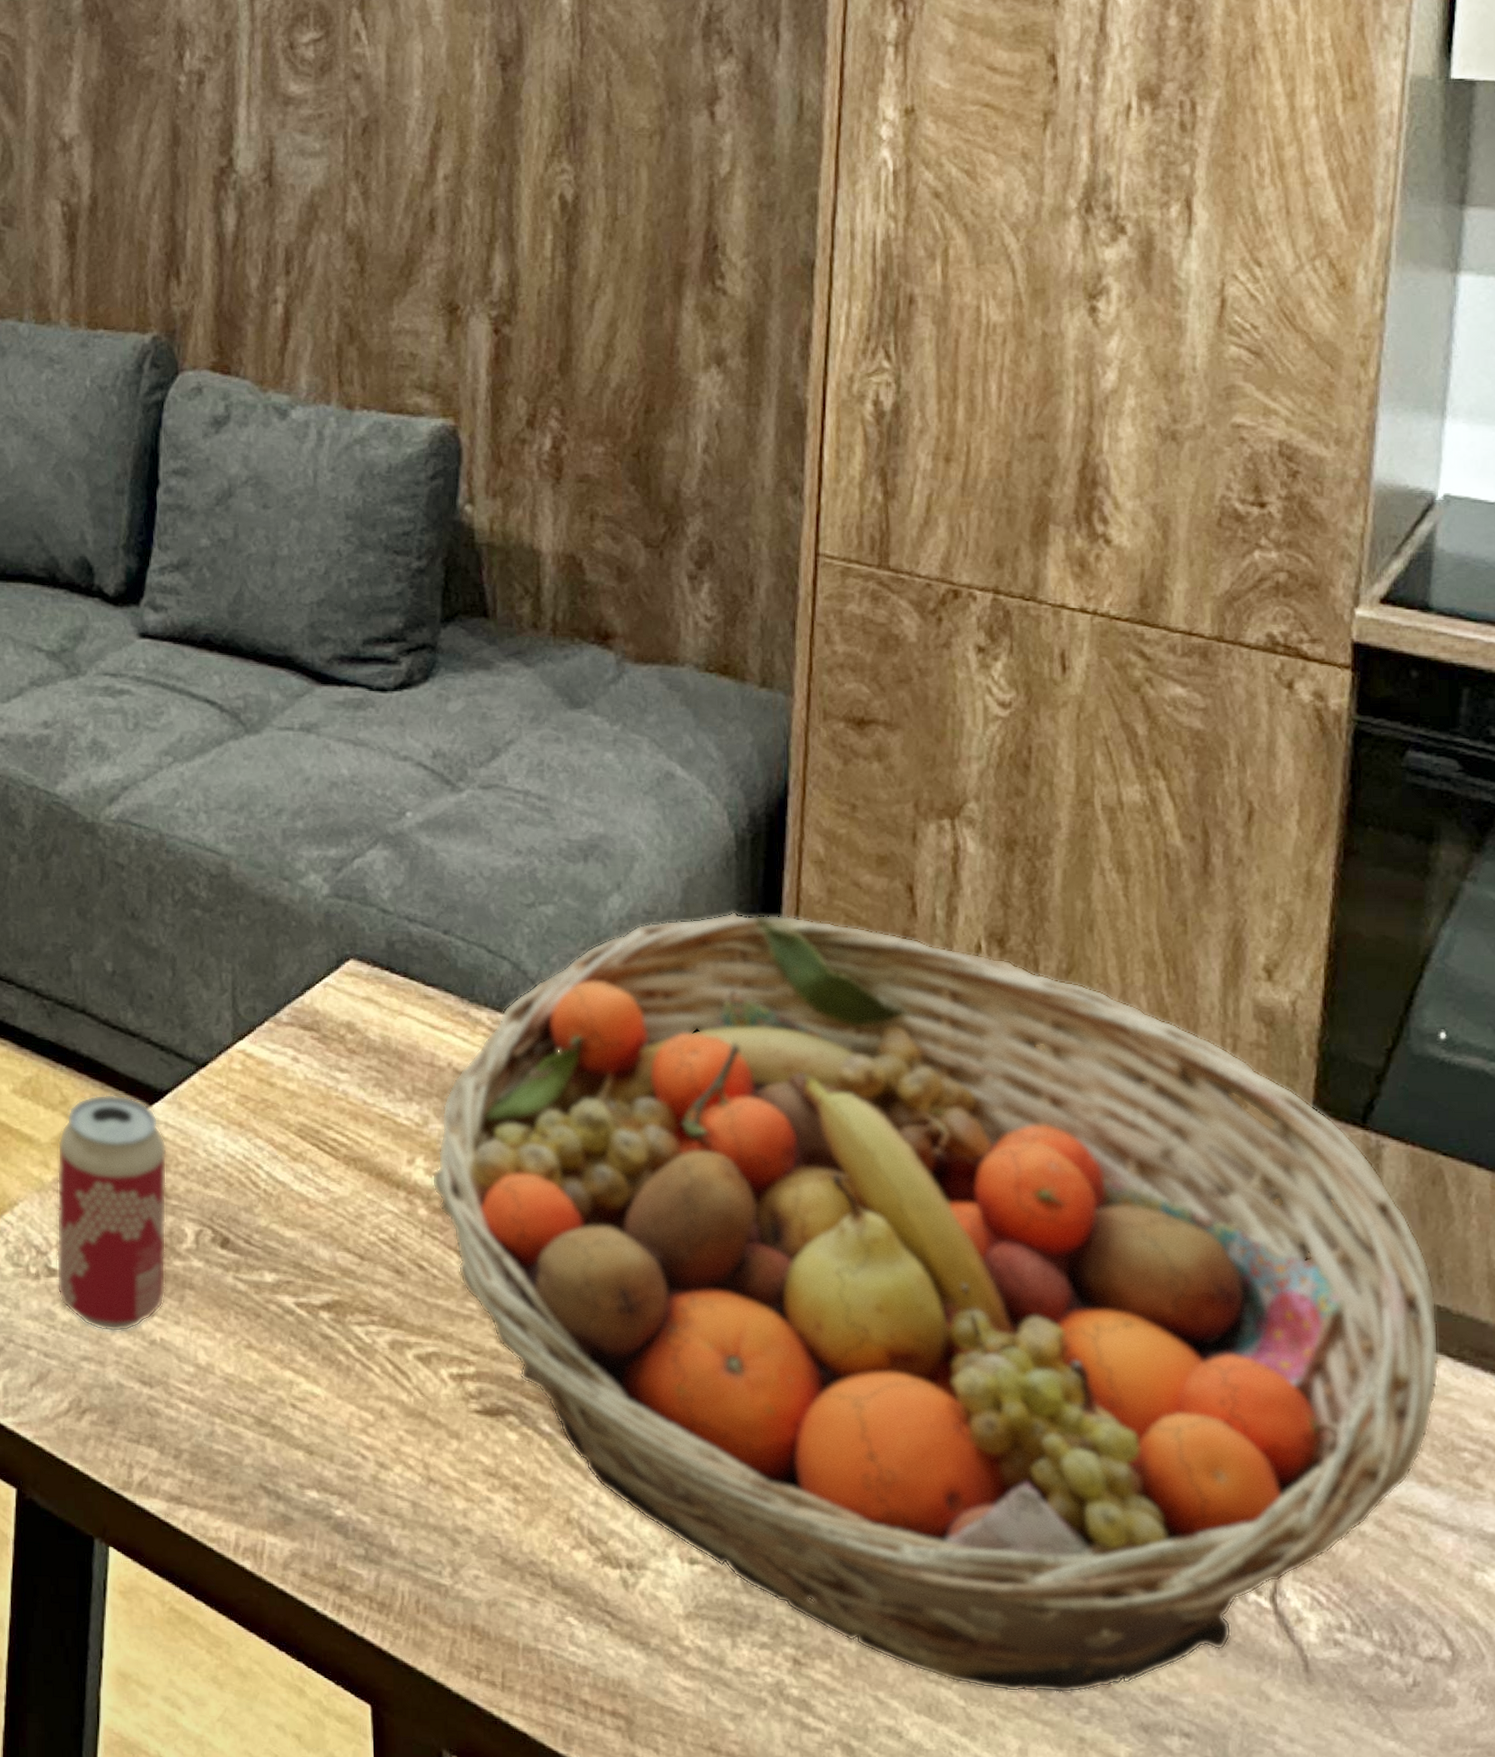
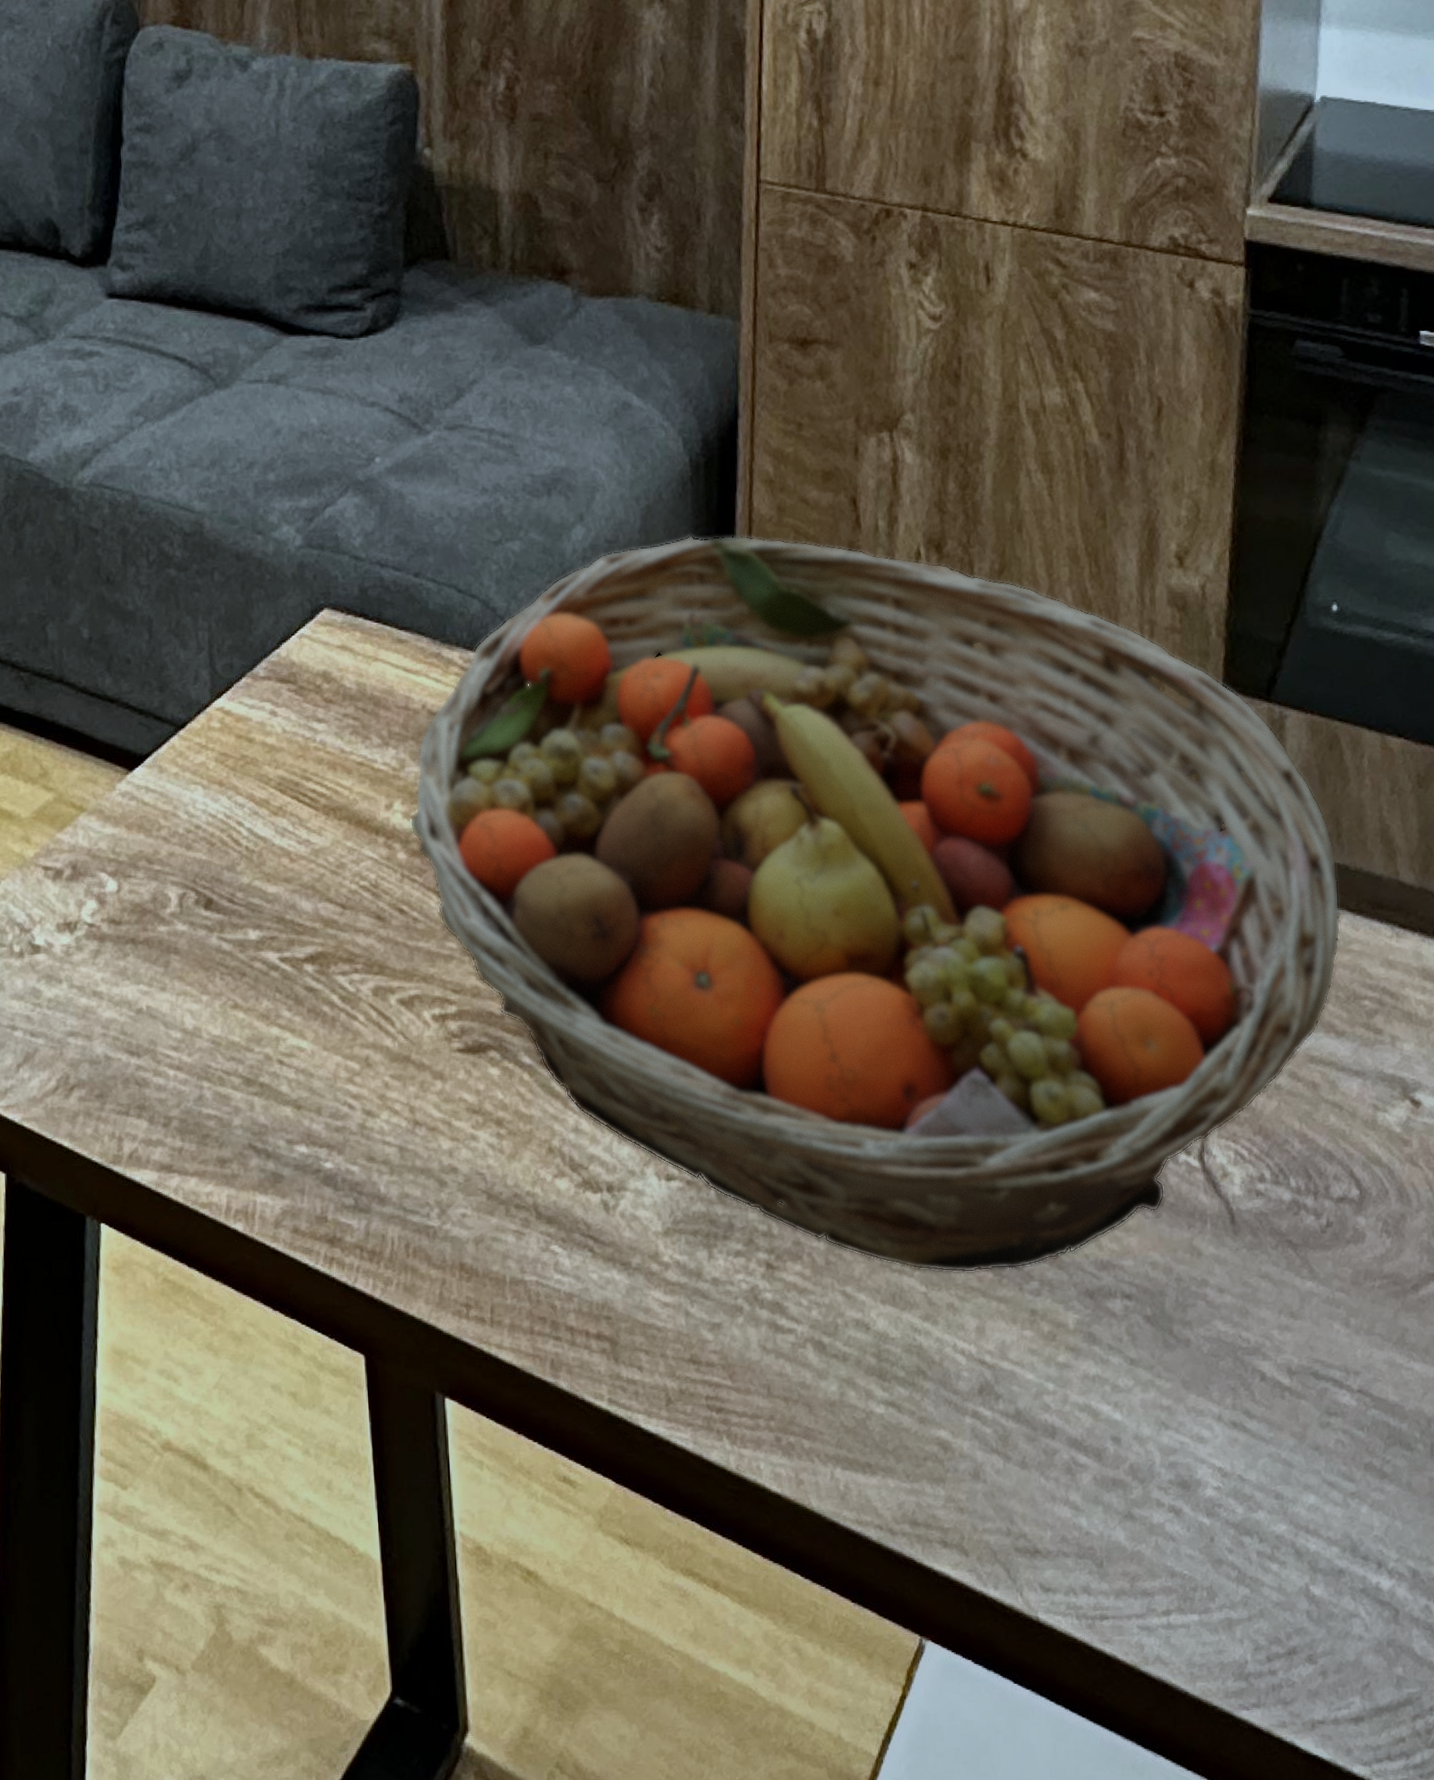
beverage can: present [56,1094,167,1332] -> none [38,762,151,1005]

